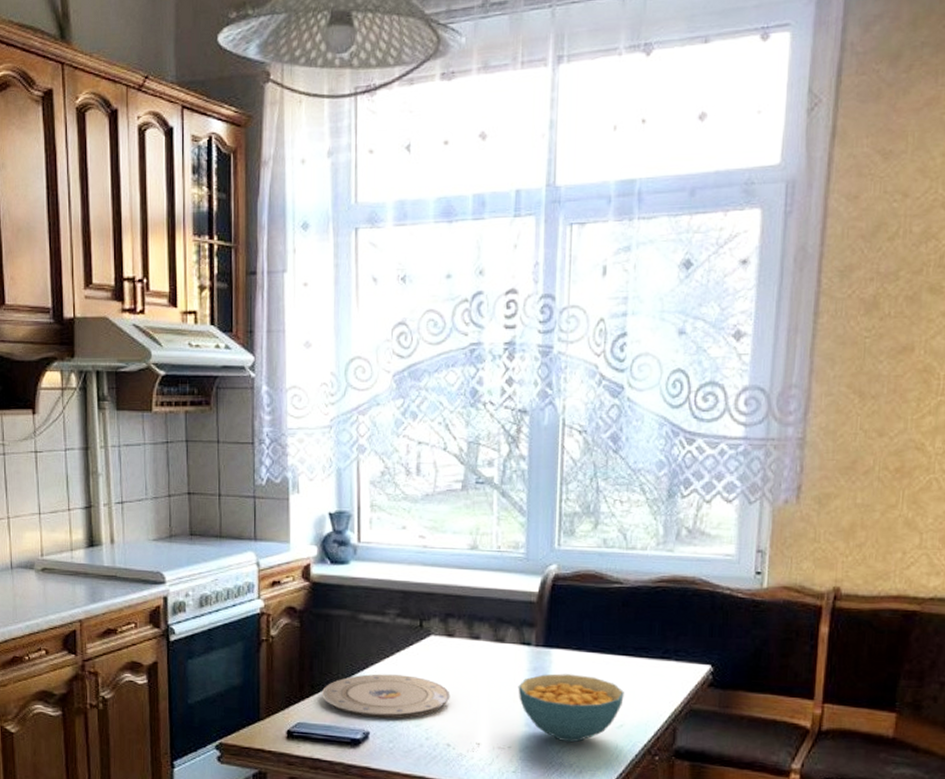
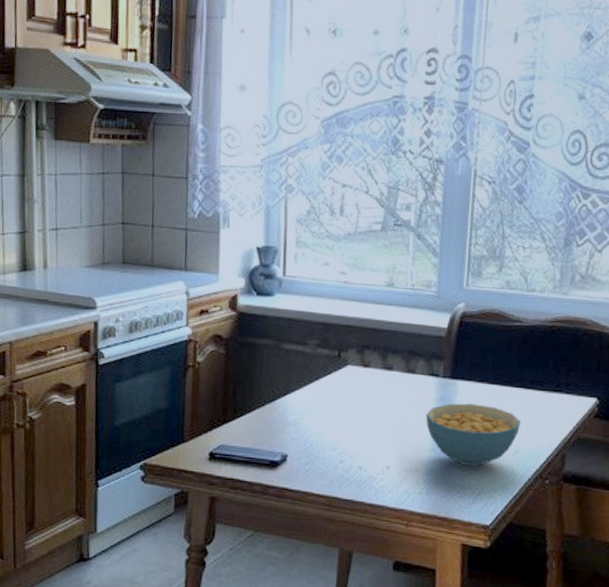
plate: present [322,674,450,719] -> none [244,400,364,443]

